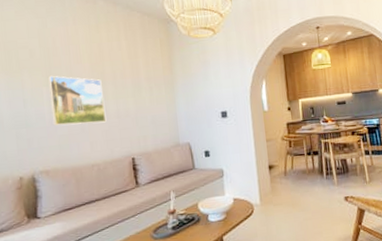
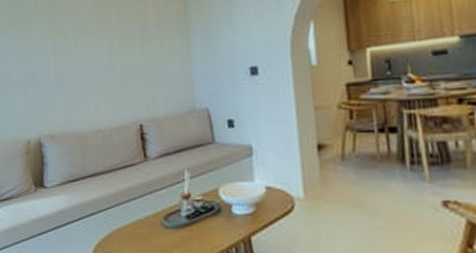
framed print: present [48,75,107,125] -> none [53,26,112,84]

